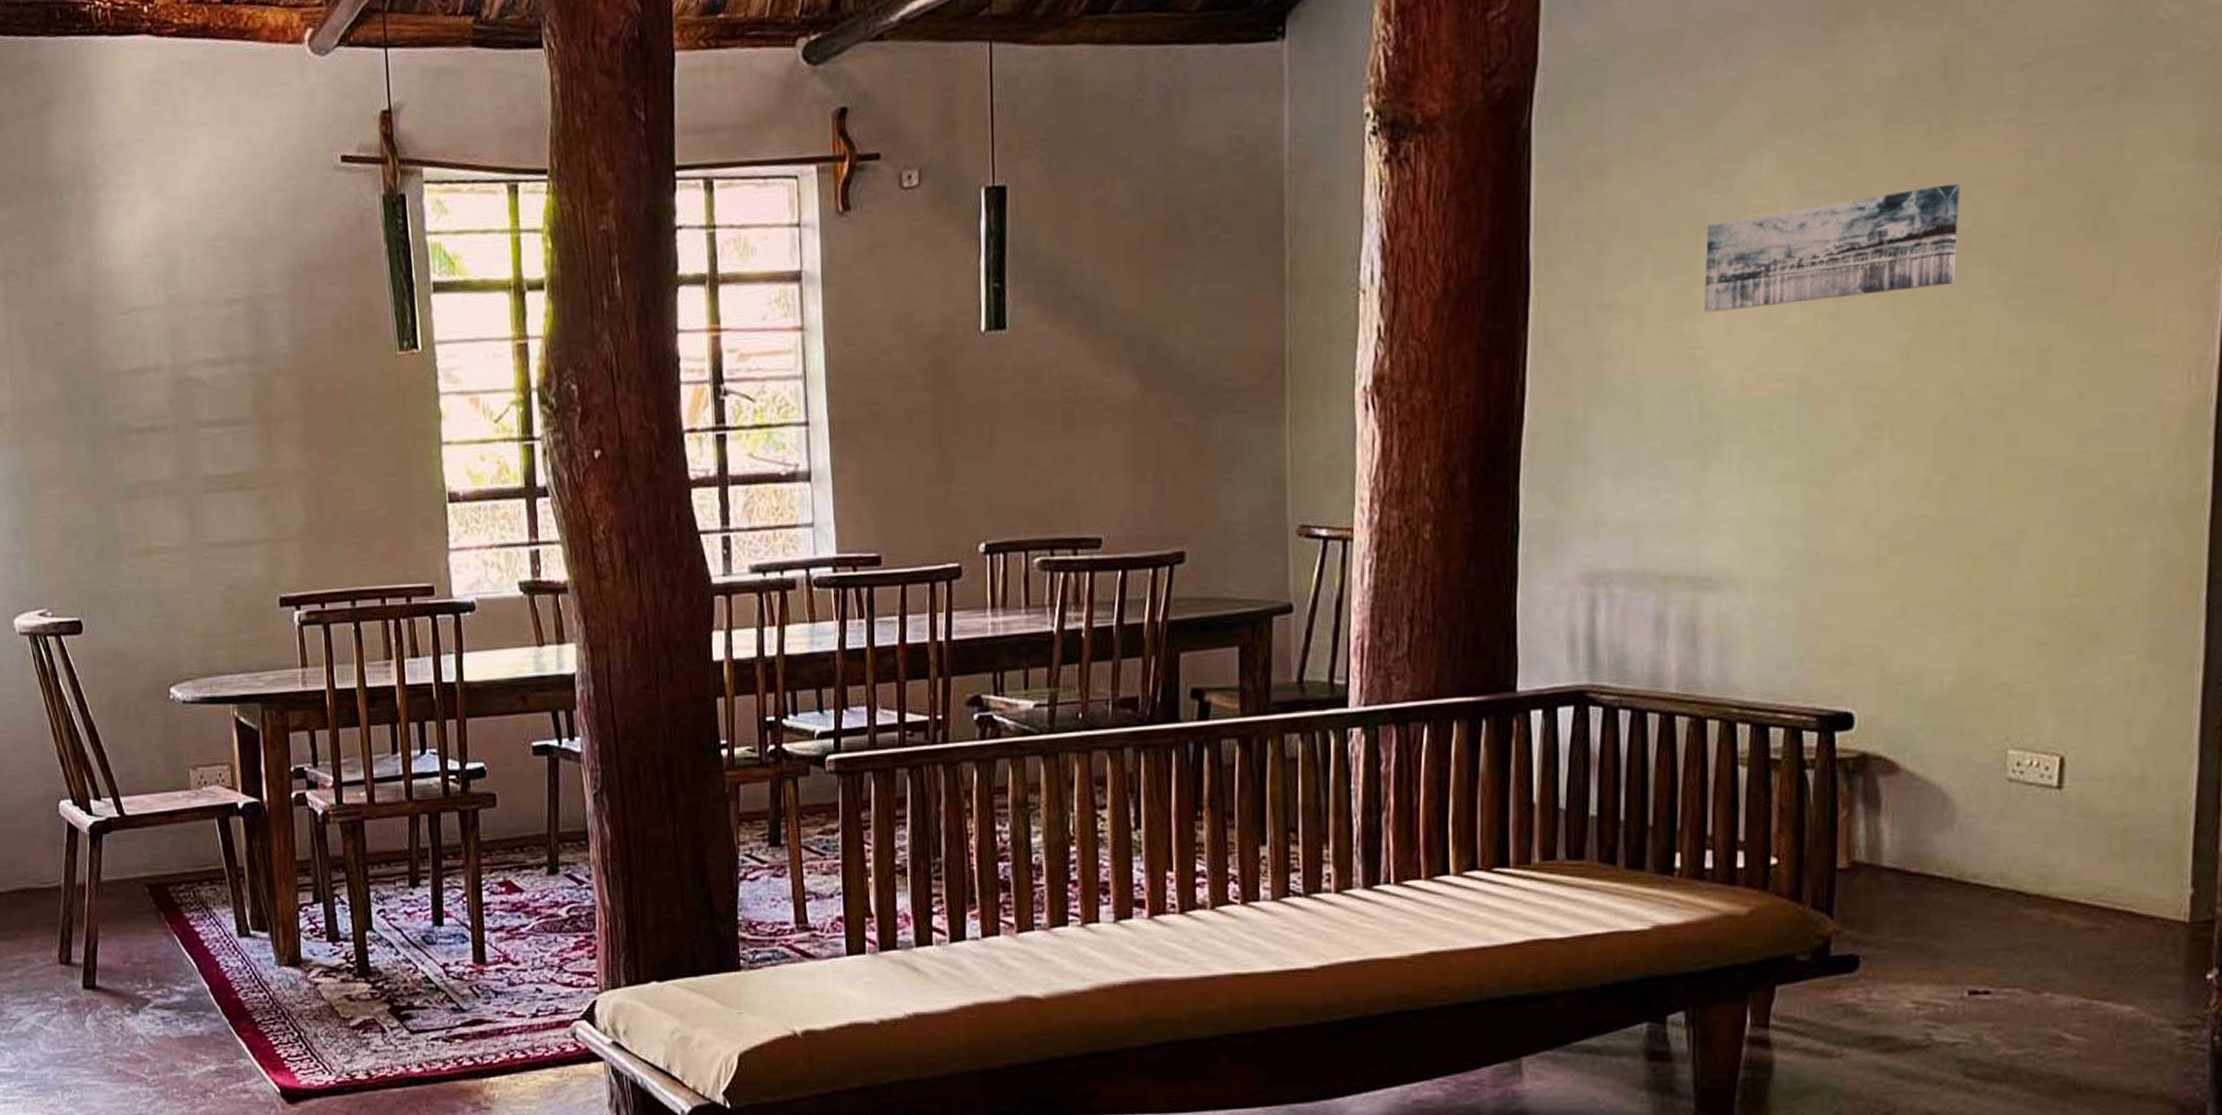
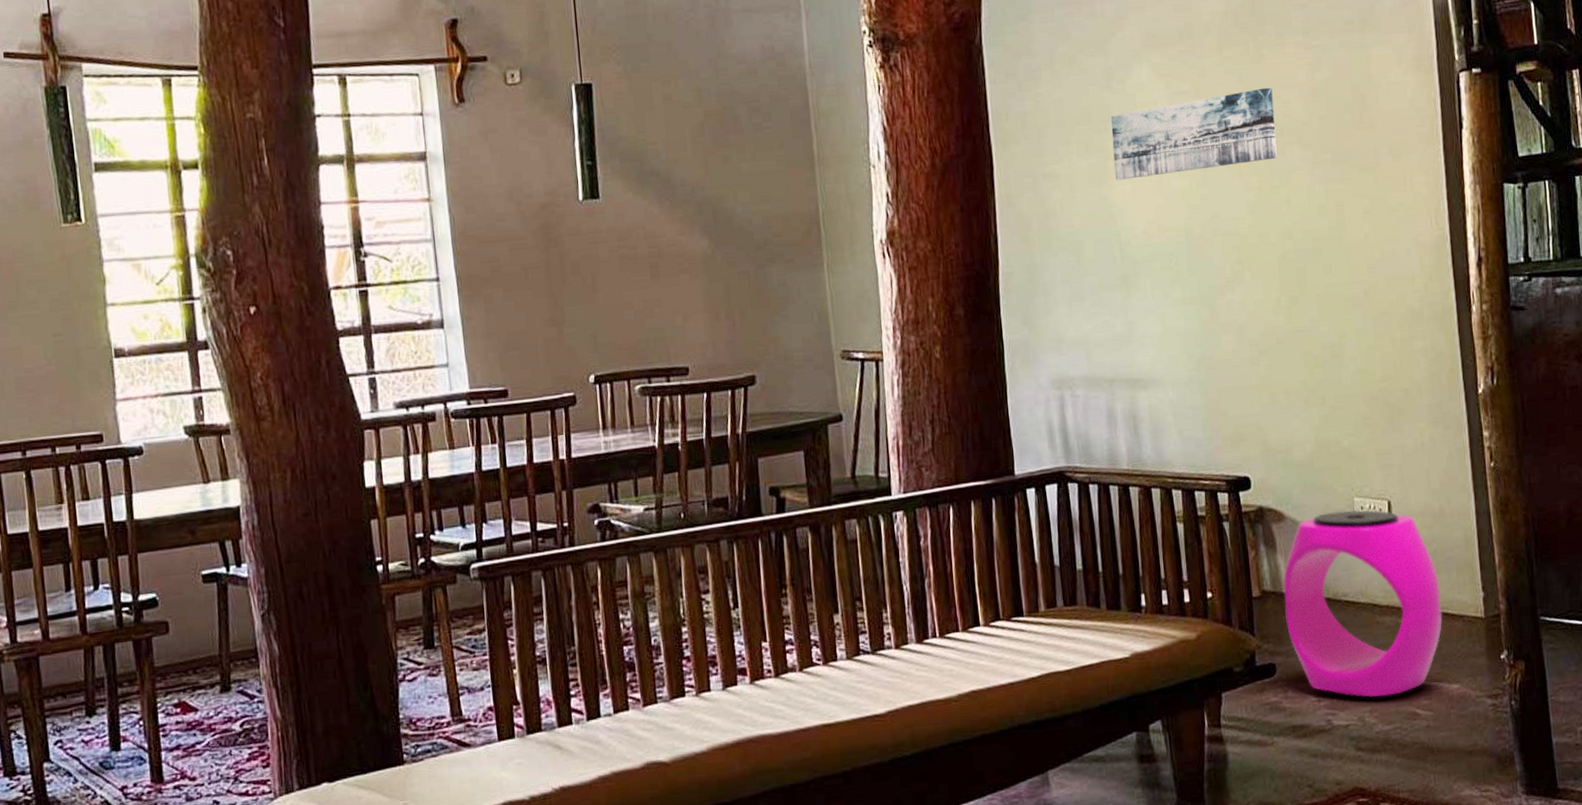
stool: none [1882,766,2126,1012] -> present [1283,510,1442,698]

